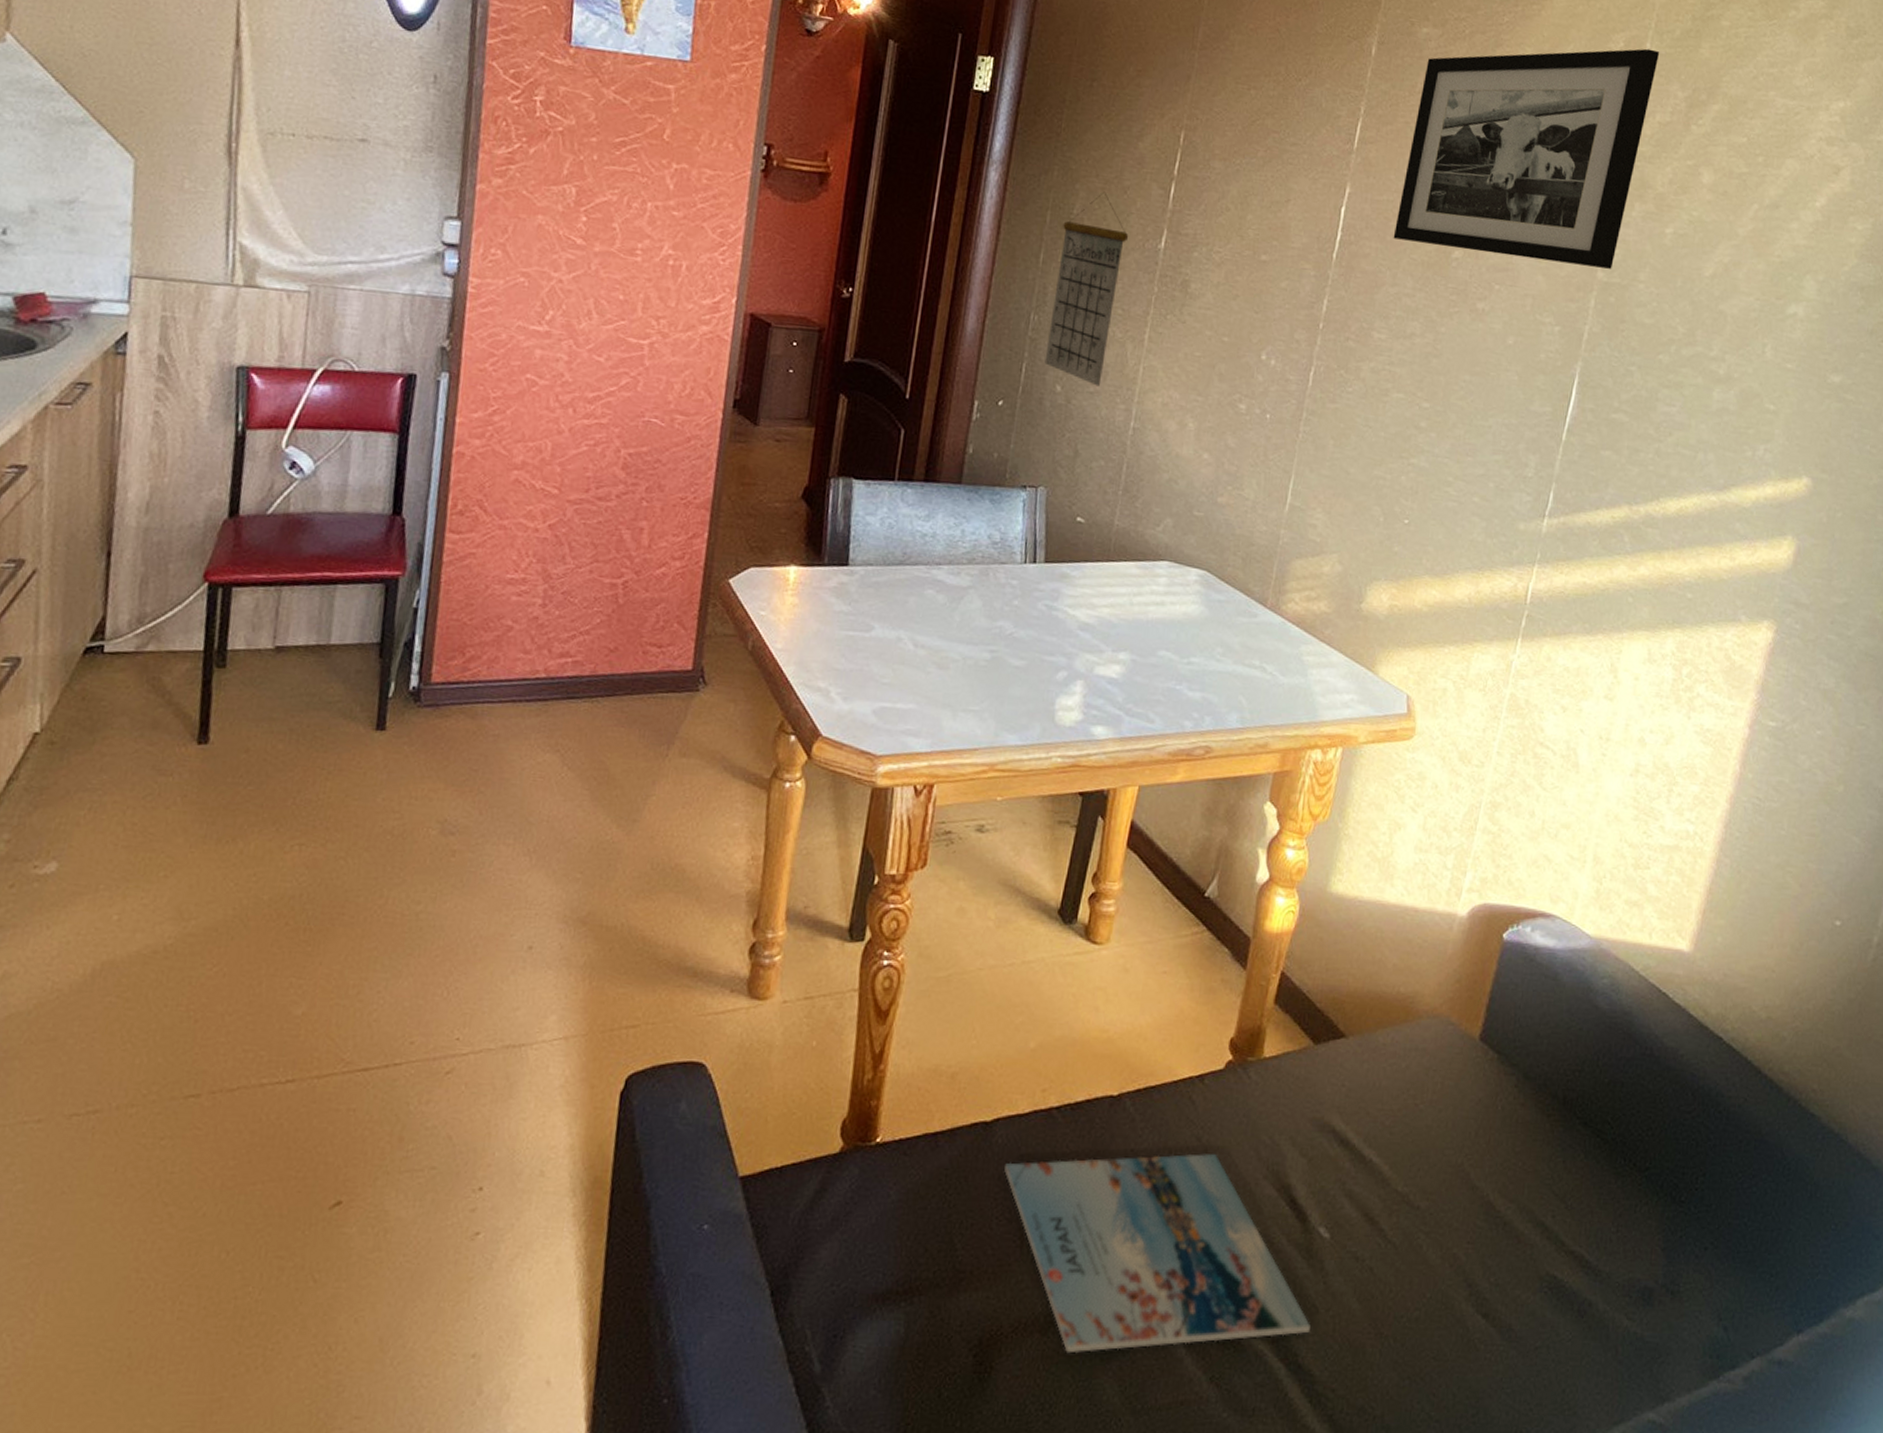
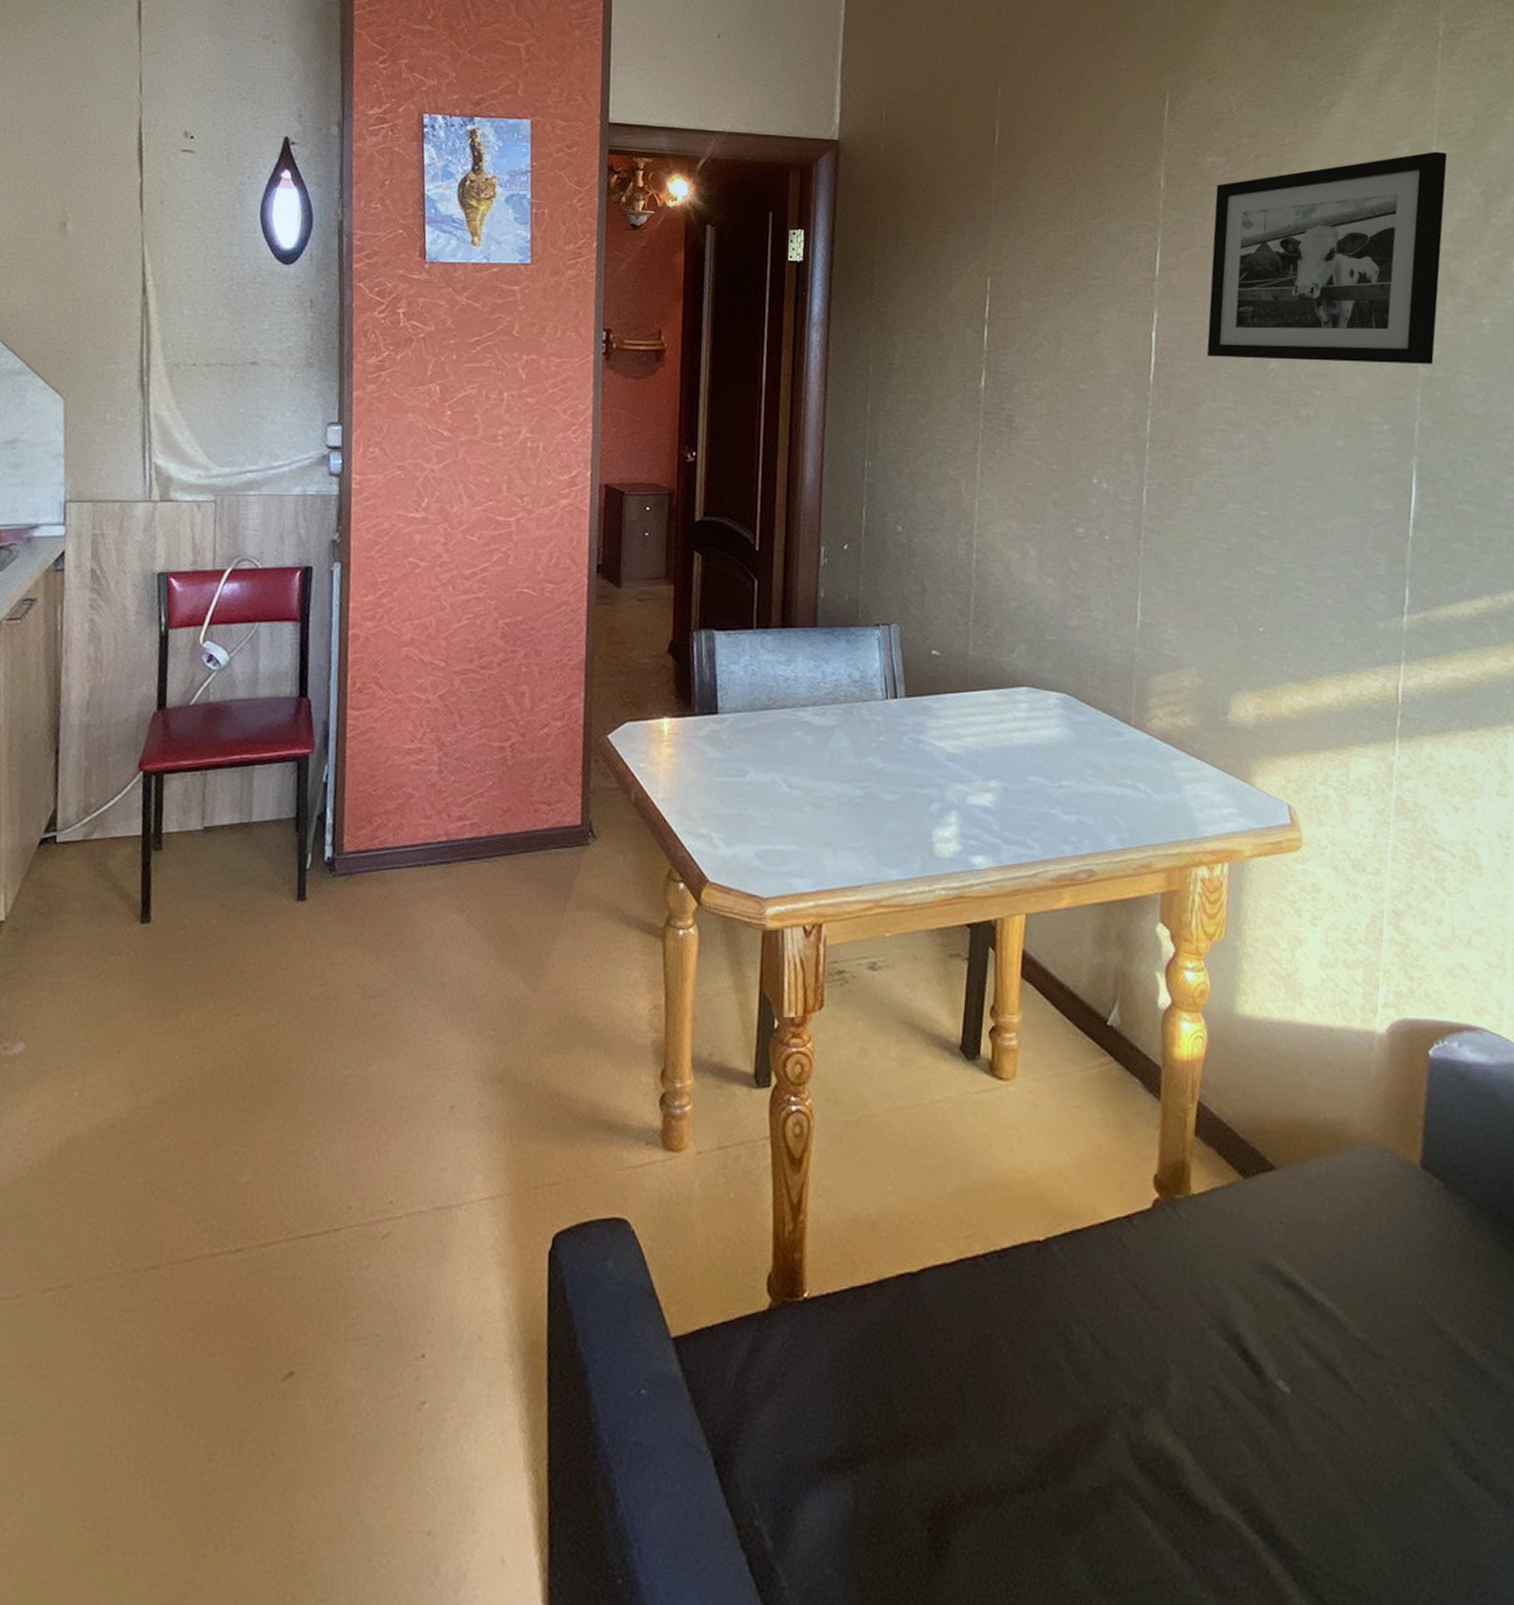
magazine: present [1004,1153,1310,1354] -> none [937,1301,1283,1526]
calendar: present [1044,191,1129,387] -> none [883,340,950,523]

